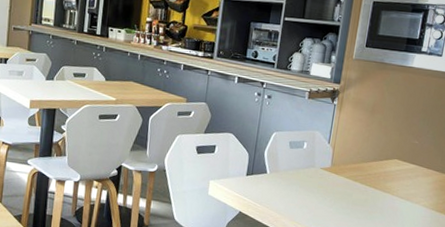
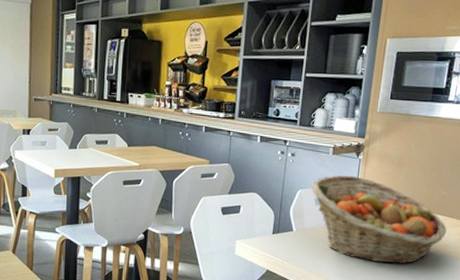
fruit basket: none [285,118,418,211] -> present [310,174,447,264]

